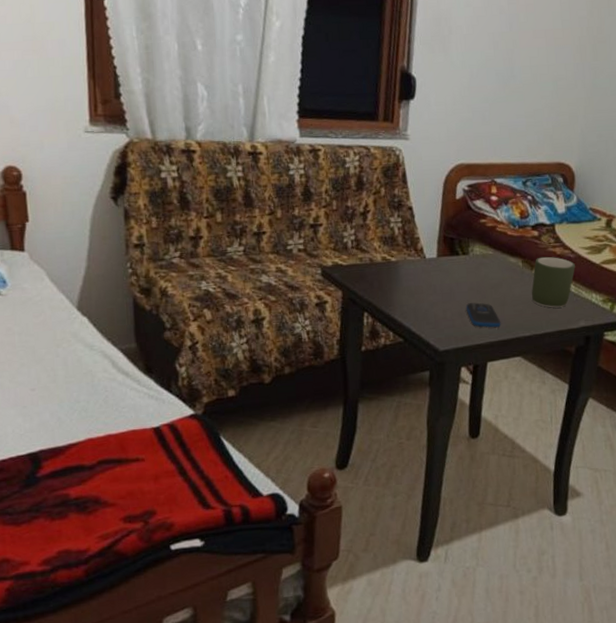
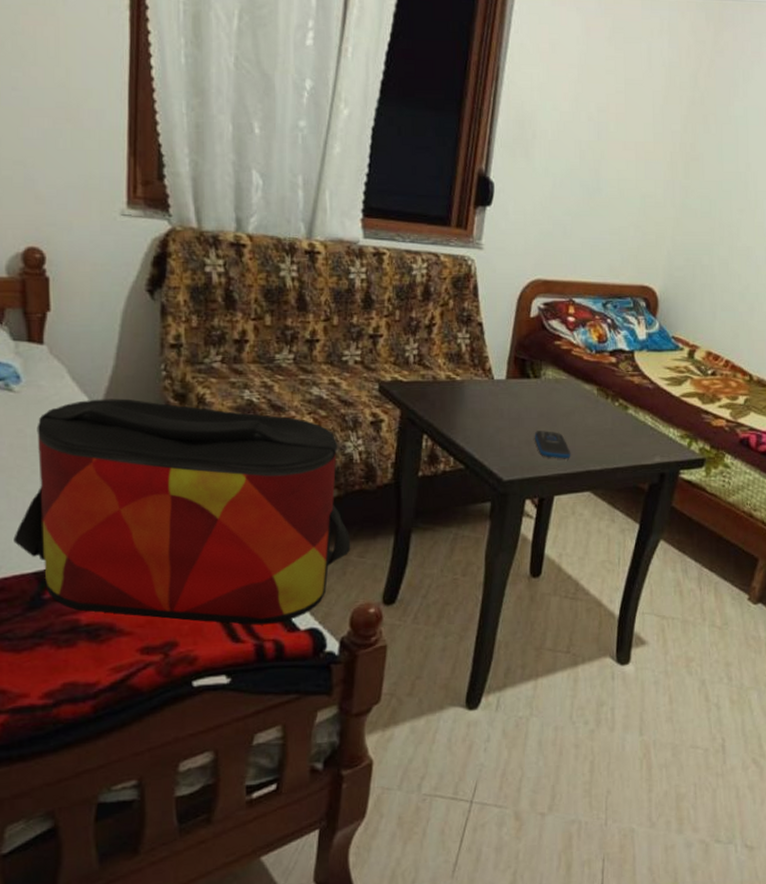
bag: none [8,295,305,493] -> present [13,398,351,625]
mug: present [532,256,576,308] -> none [606,385,654,441]

